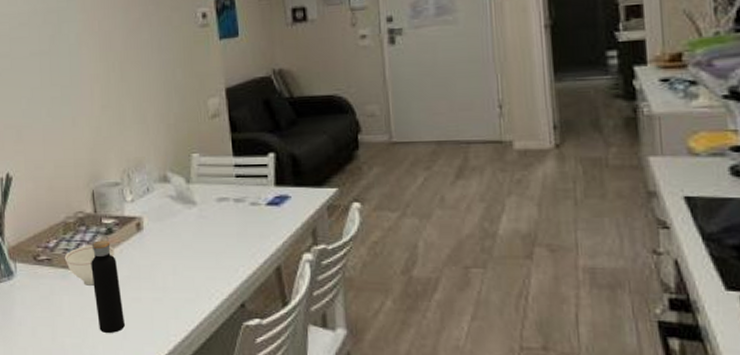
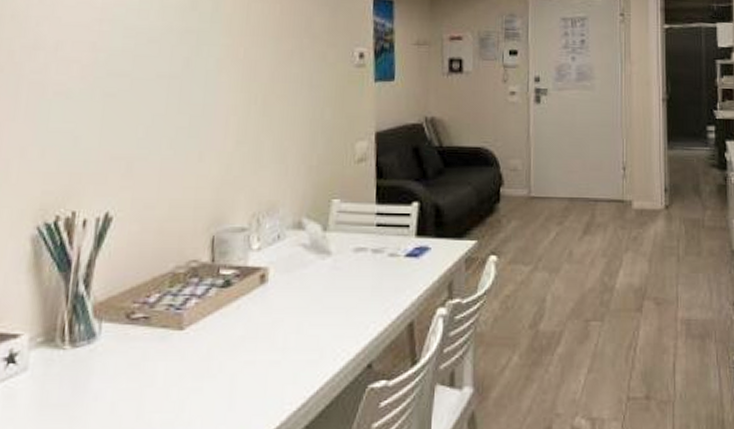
bowl: present [64,246,115,286] -> none [166,301,231,348]
water bottle: present [91,234,125,333] -> none [198,286,233,405]

